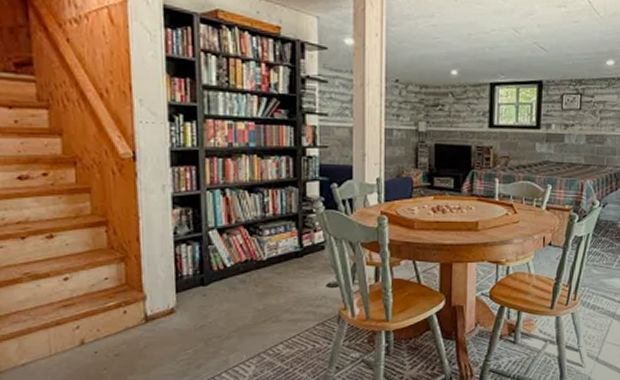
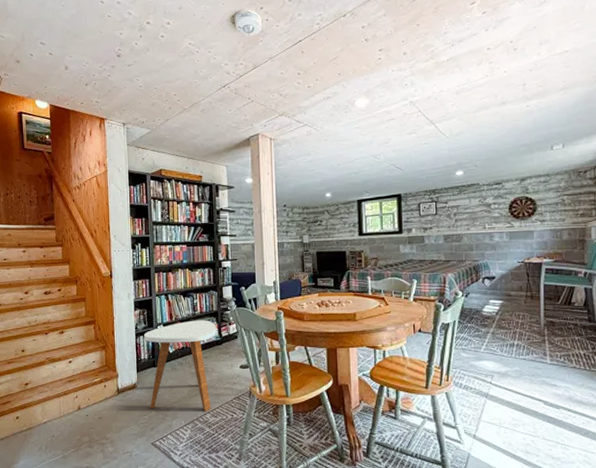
side table: none [188,224,296,342] -> present [144,320,217,412]

